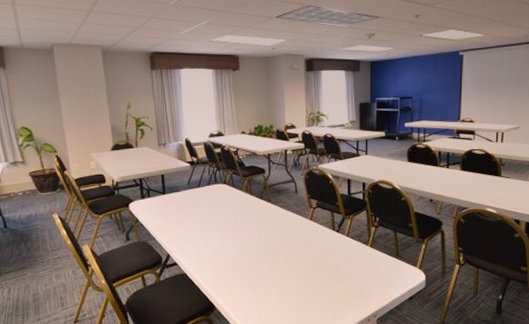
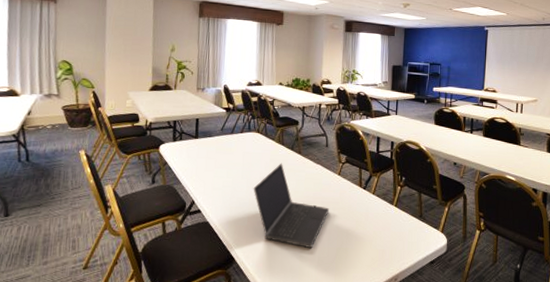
laptop computer: none [226,212,304,292] -> present [253,163,330,249]

